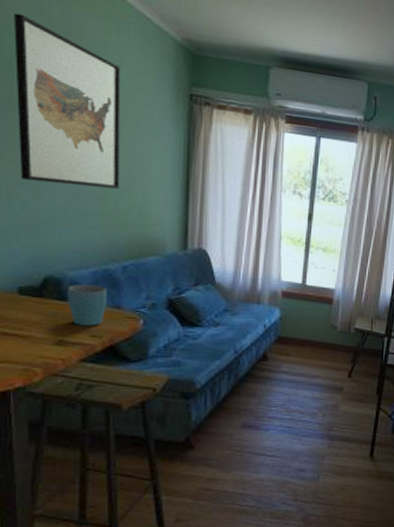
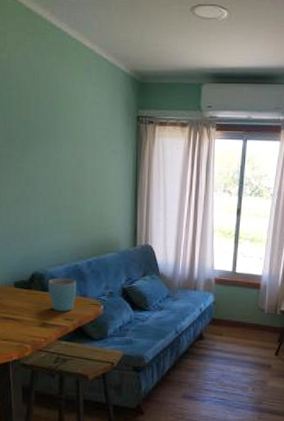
wall art: present [14,13,121,190] -> none [10,71,85,200]

